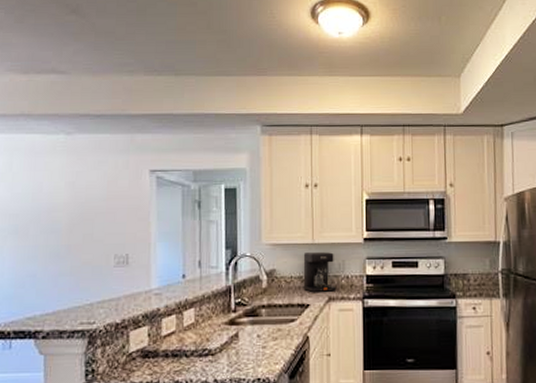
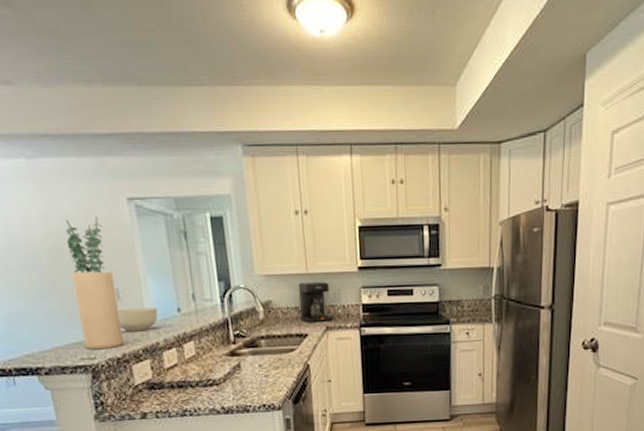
vase: none [86,187,126,315] -> present [66,217,124,350]
bowl: none [124,273,163,297] -> present [117,308,158,332]

